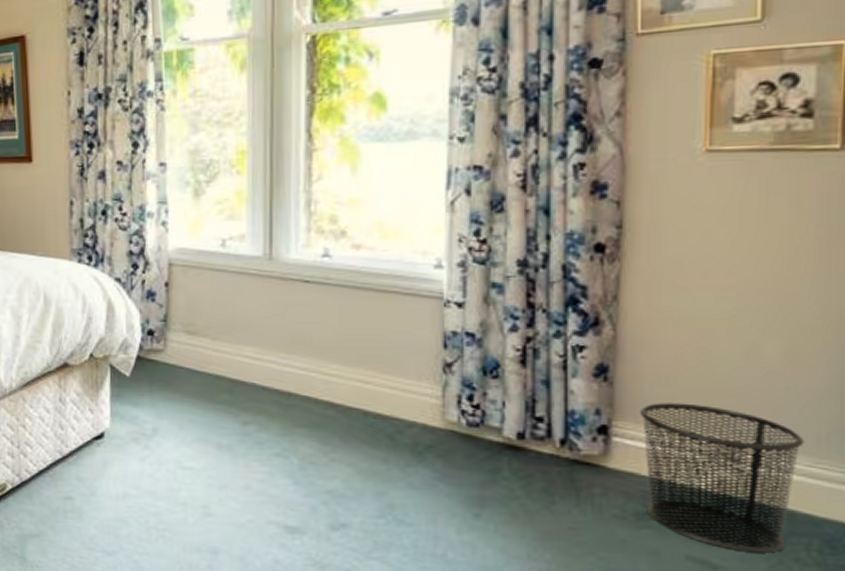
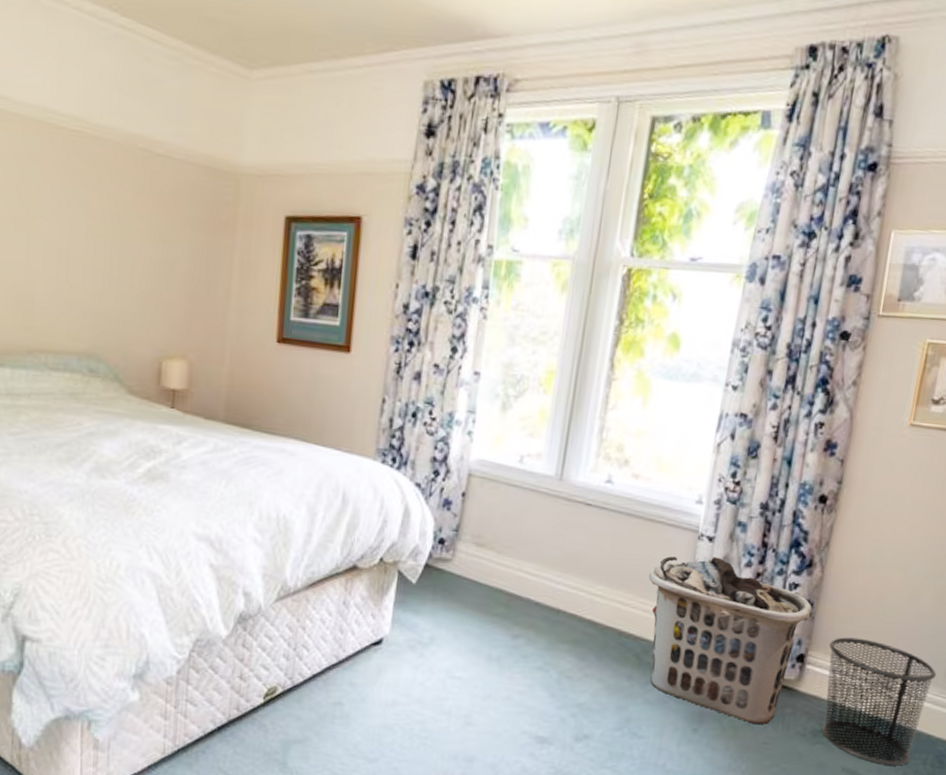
clothes hamper: none [391,324,608,508] -> present [649,556,812,725]

